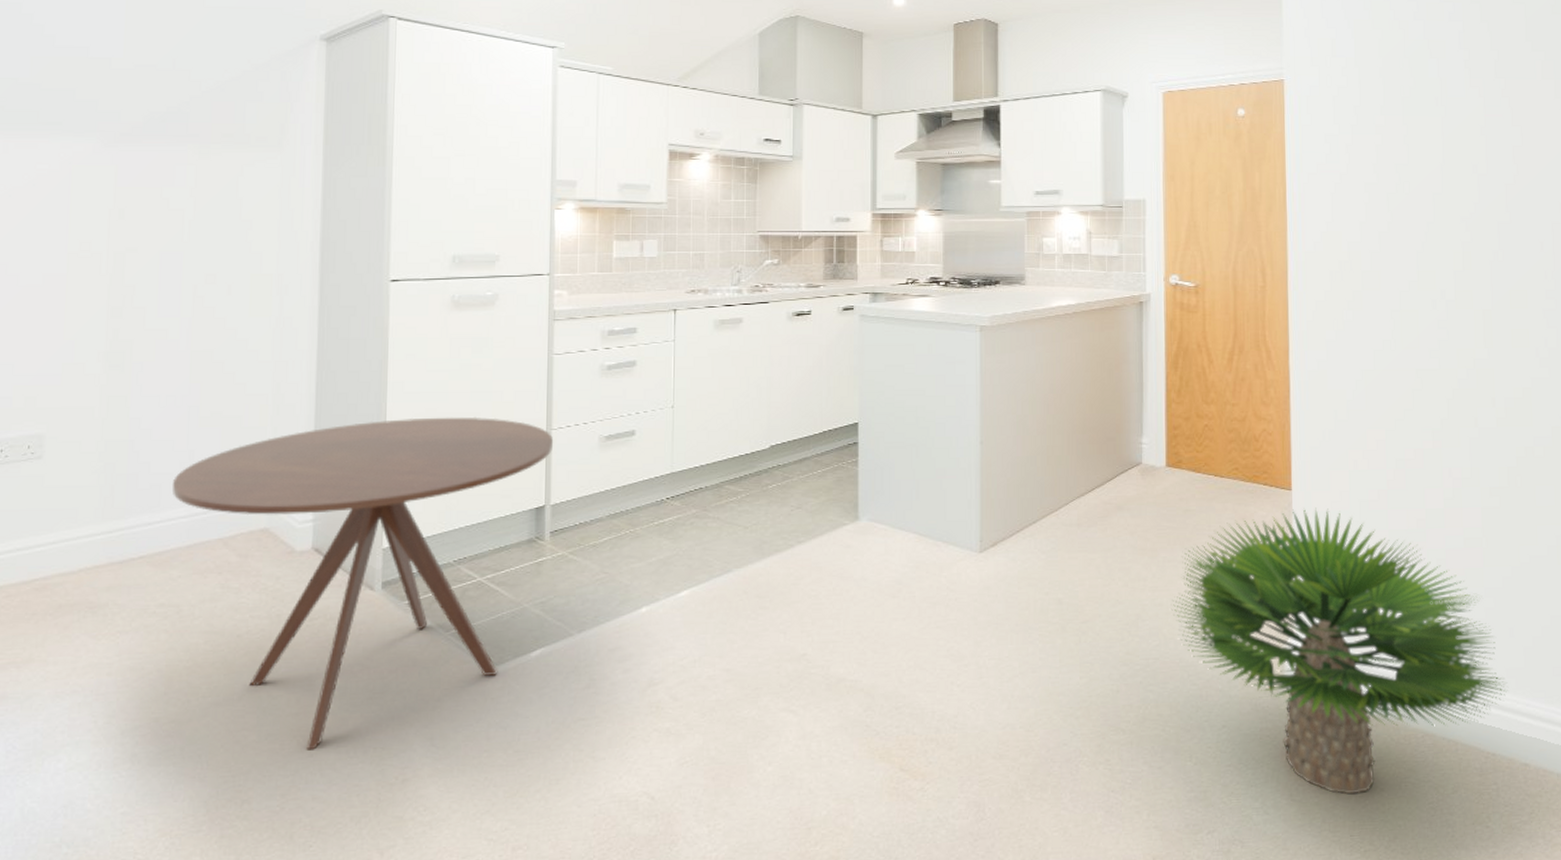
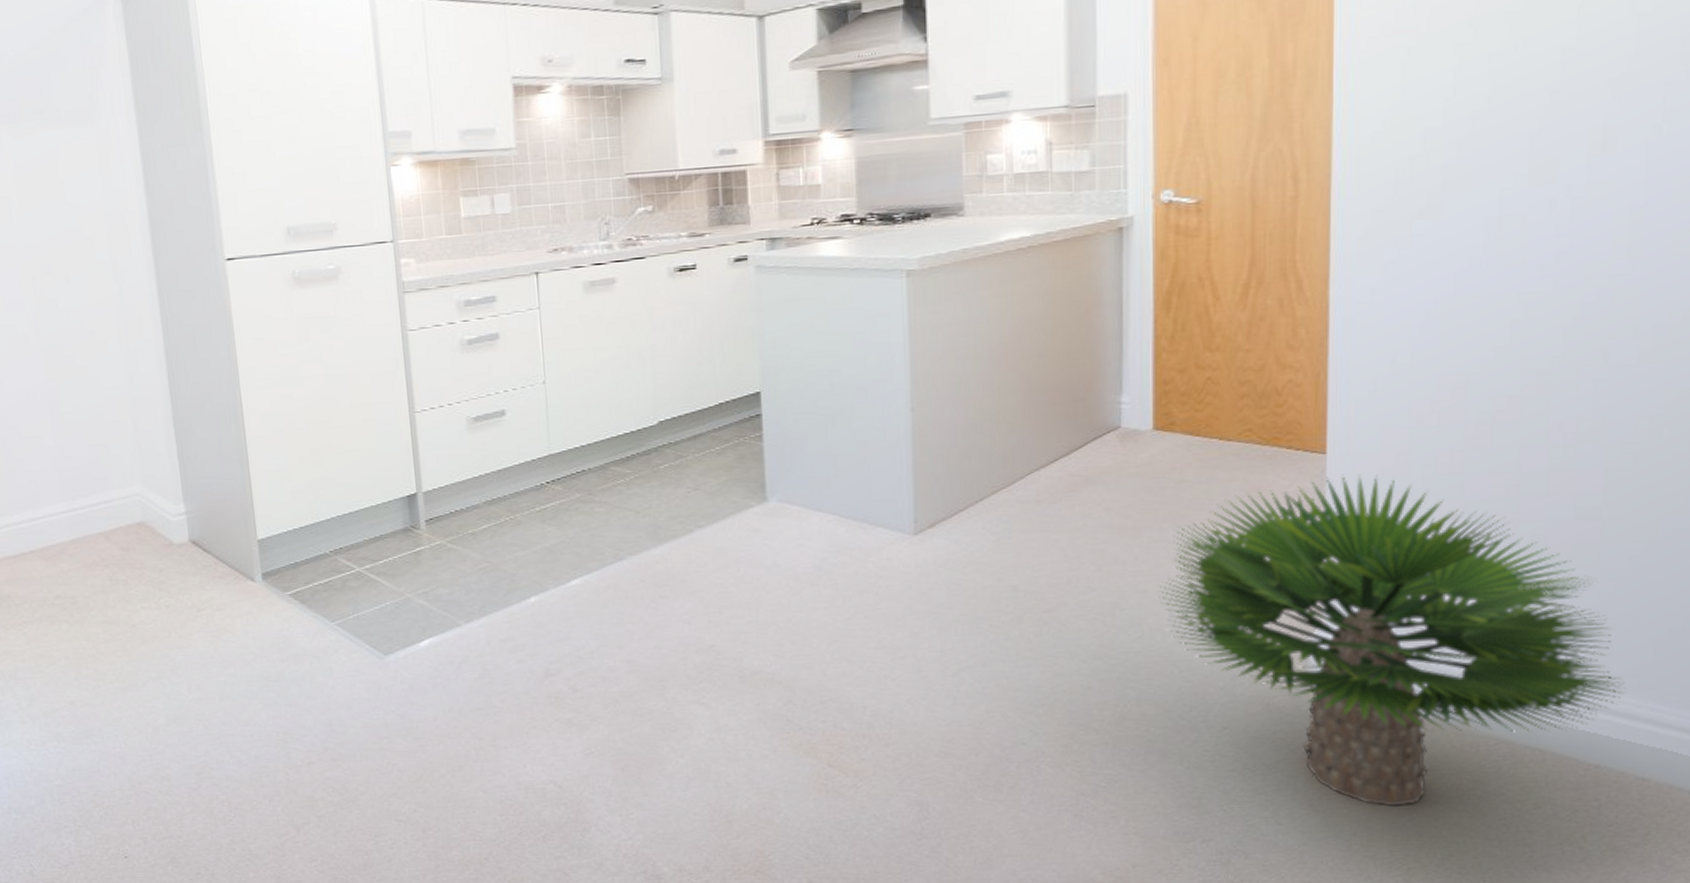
round table: present [171,416,553,750] -> none [47,401,418,733]

